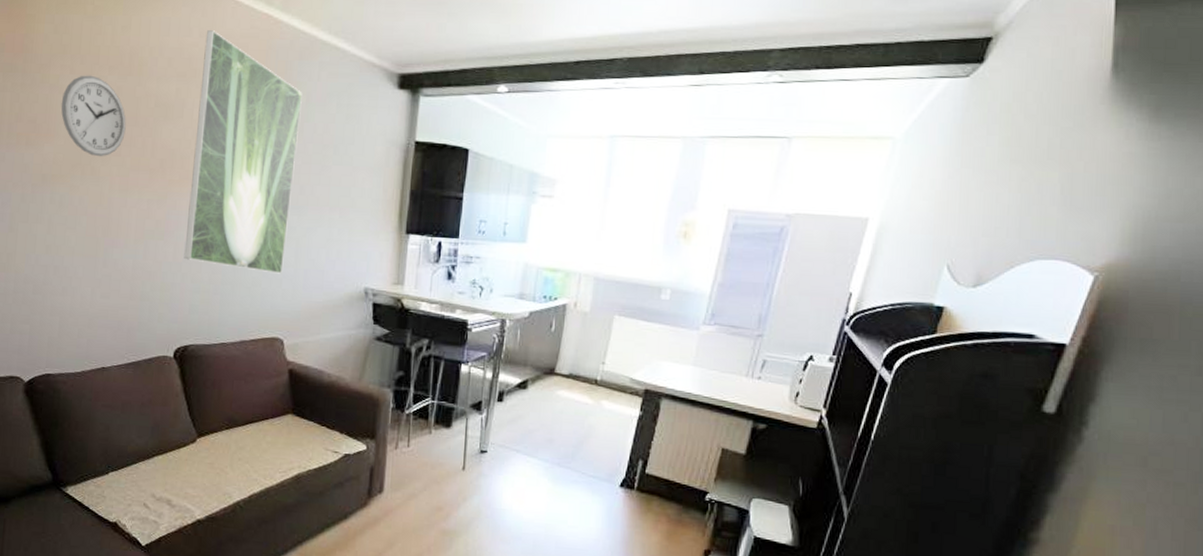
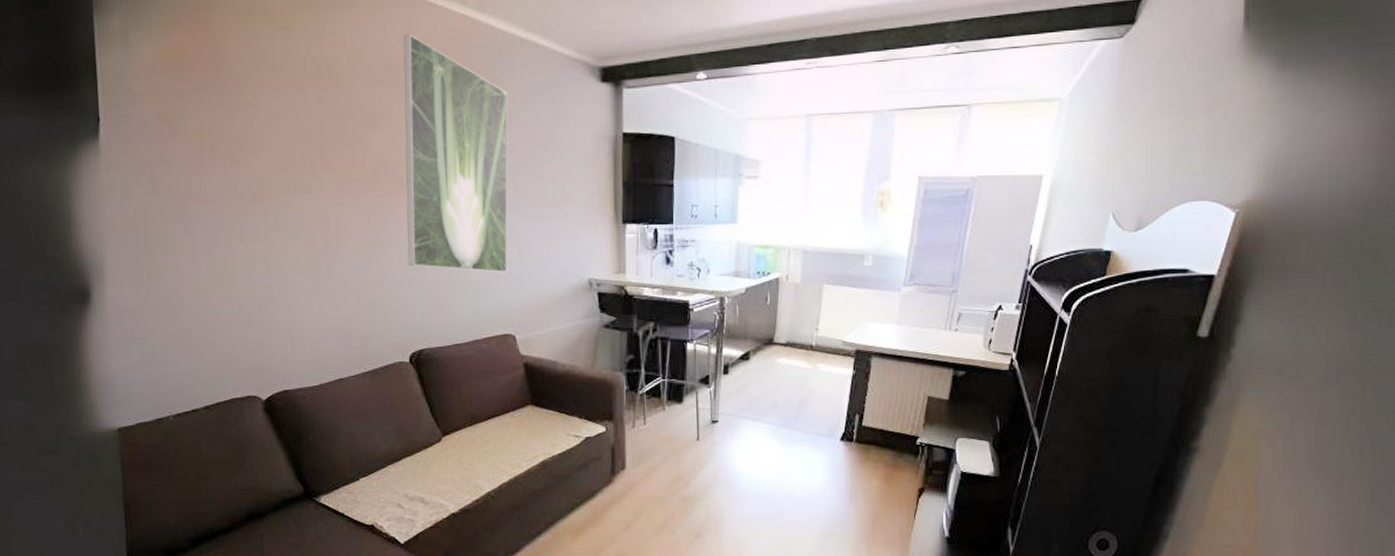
wall clock: present [61,75,126,157] -> none [262,88,333,171]

